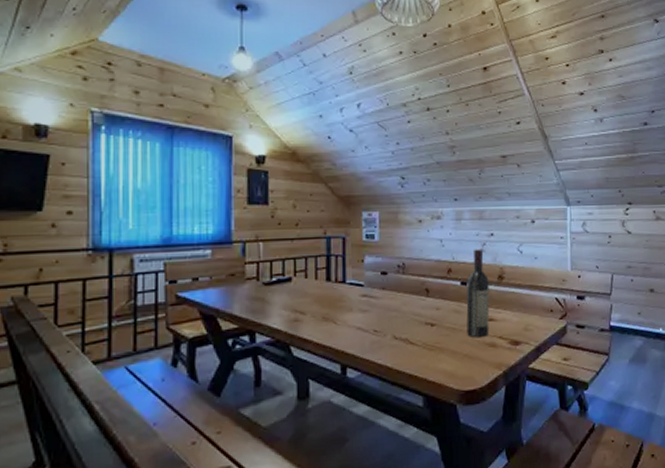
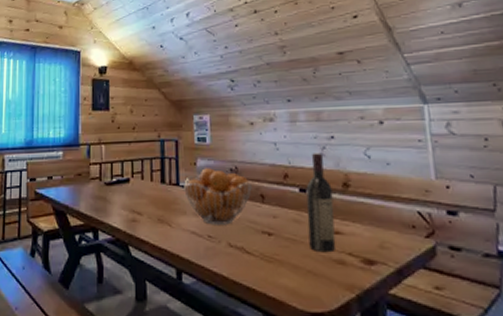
fruit basket: none [350,265,418,320] -> present [184,168,252,225]

